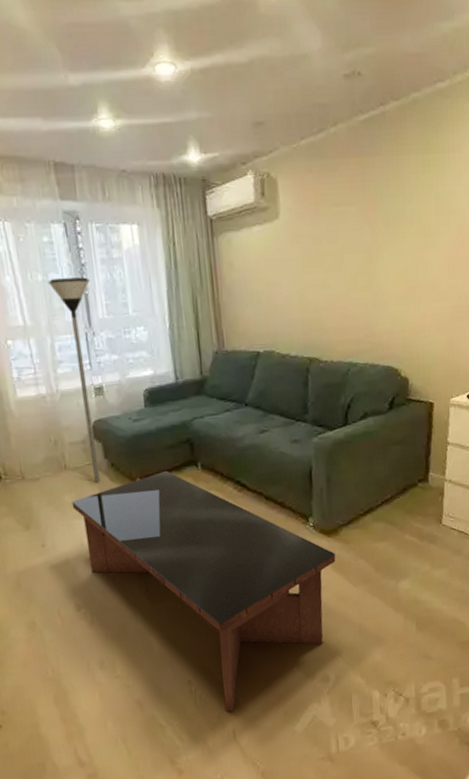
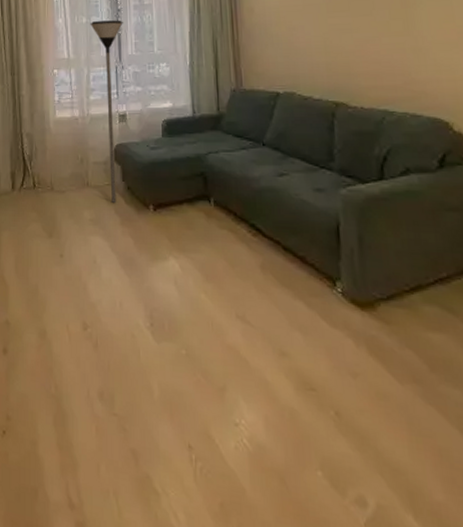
coffee table: present [71,470,336,712] -> none [90,201,373,504]

